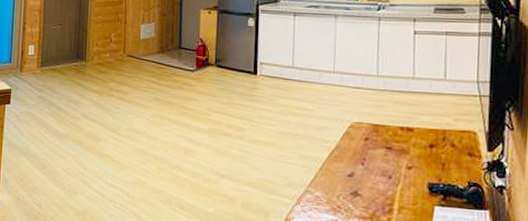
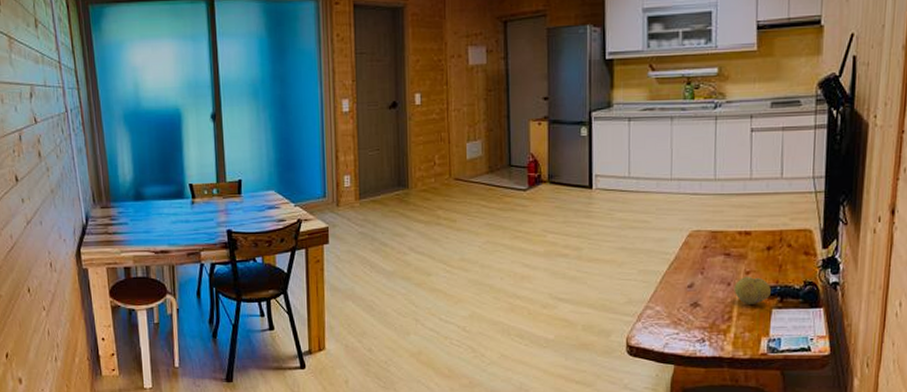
fruit: none [395,171,433,200] -> present [734,276,771,304]

